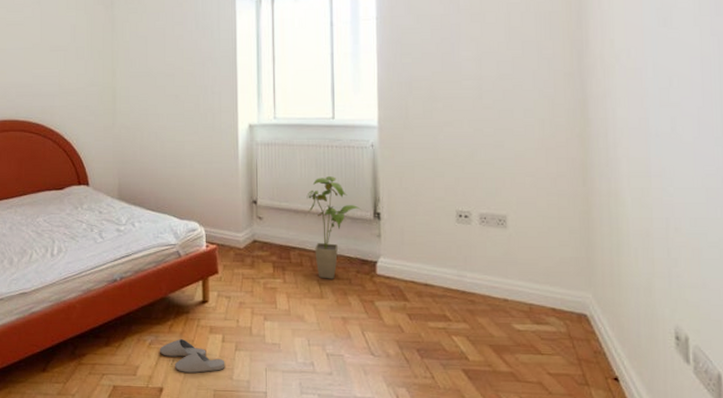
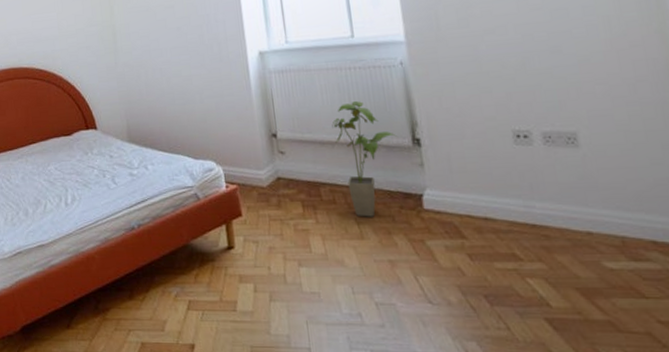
slippers: present [159,339,225,374] -> none [186,290,261,328]

